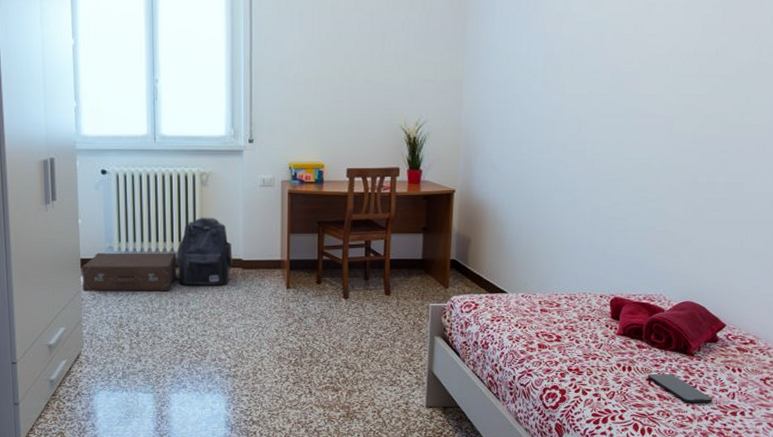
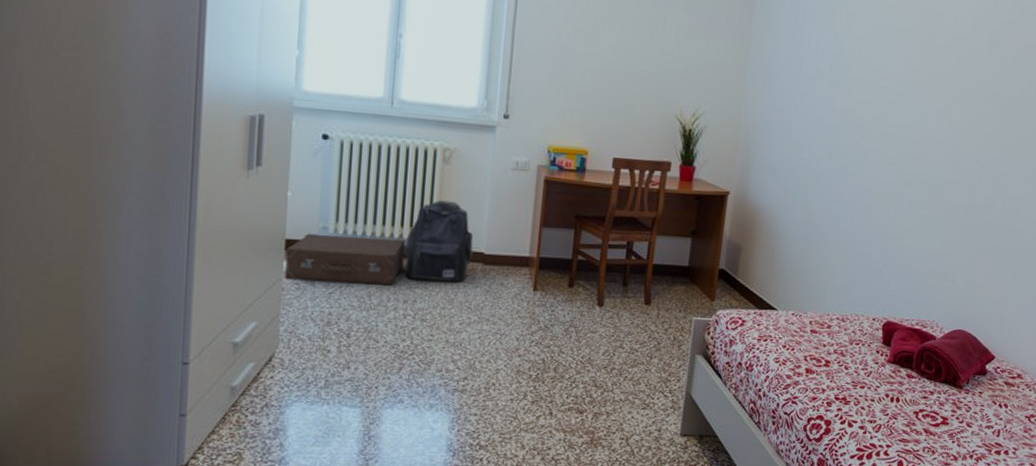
phone: present [648,374,713,404] -> none [915,407,979,440]

